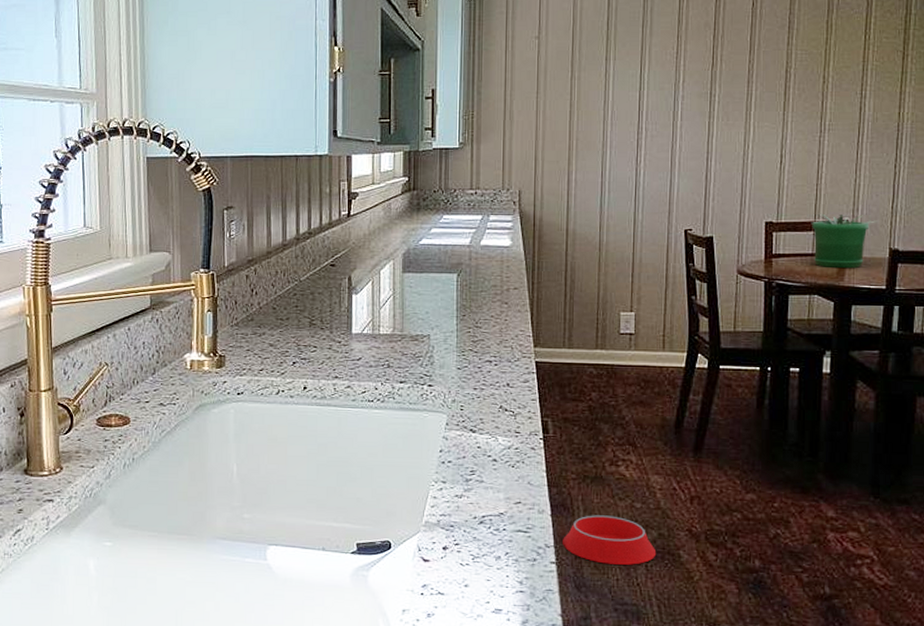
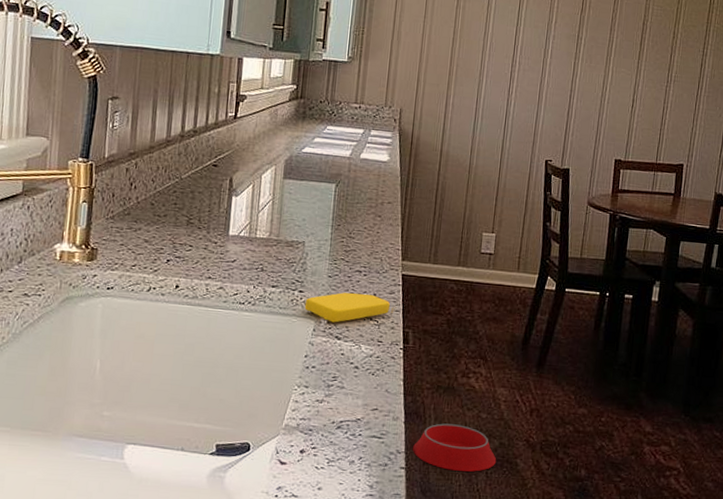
sponge: none [435,383,526,416] -> present [304,292,391,323]
planter: present [812,213,878,269] -> none [653,156,708,209]

